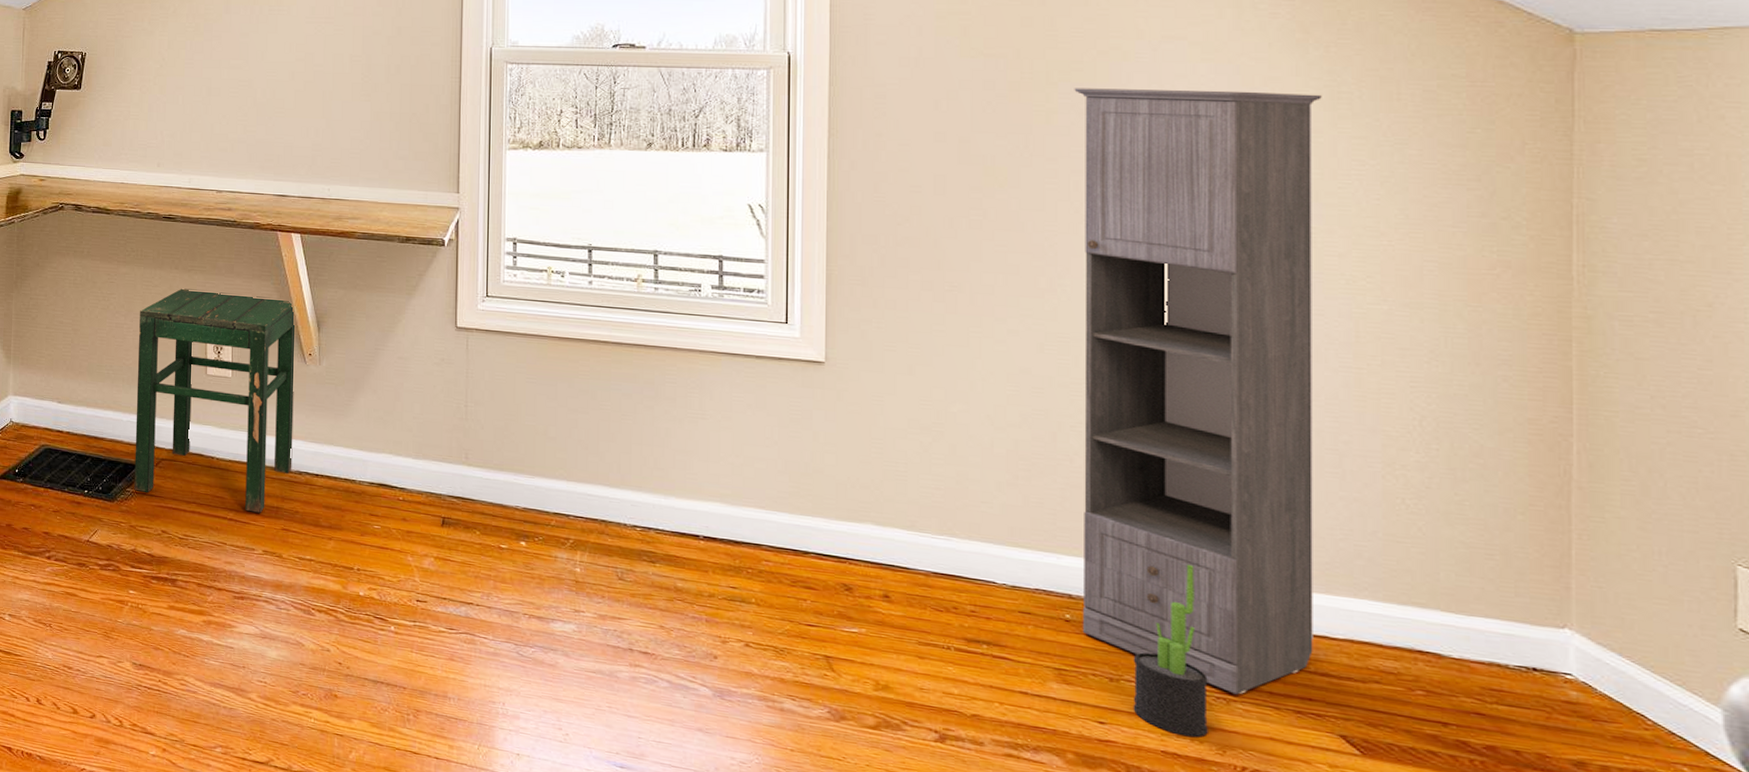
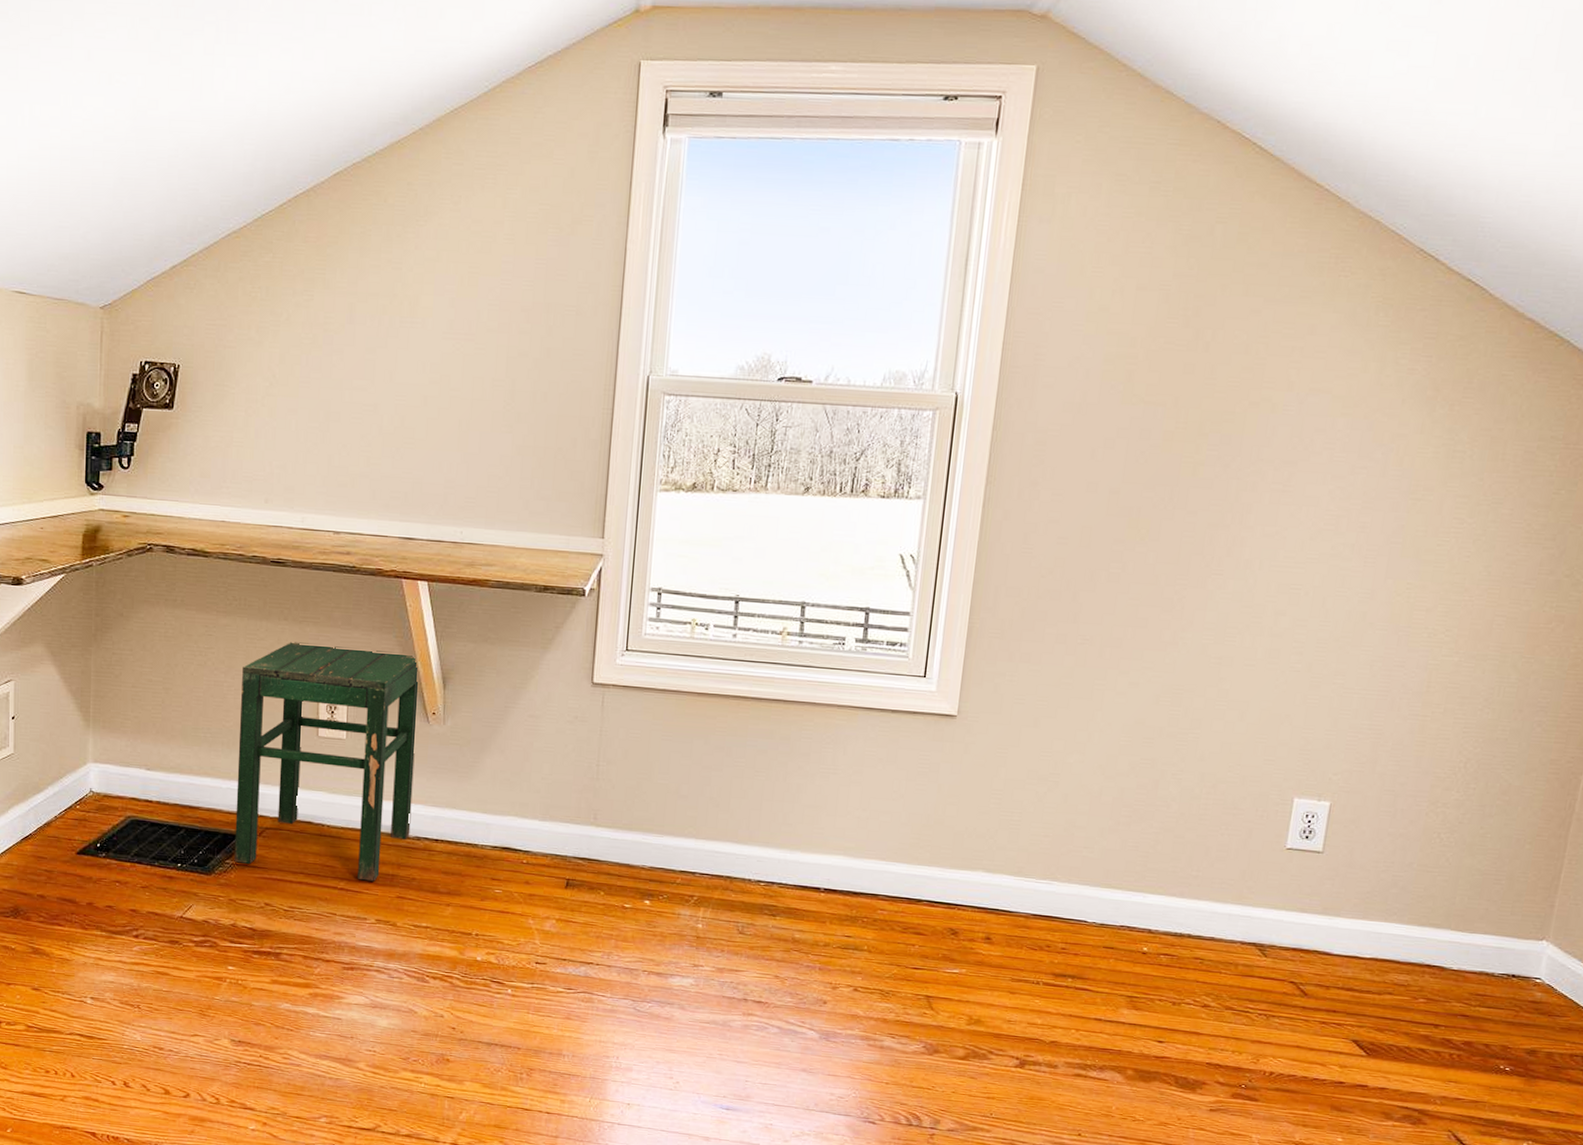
storage cabinet: present [1074,88,1322,695] -> none [1155,439,1439,1011]
decorative plant: present [1133,564,1208,738] -> none [1188,898,1259,1050]

